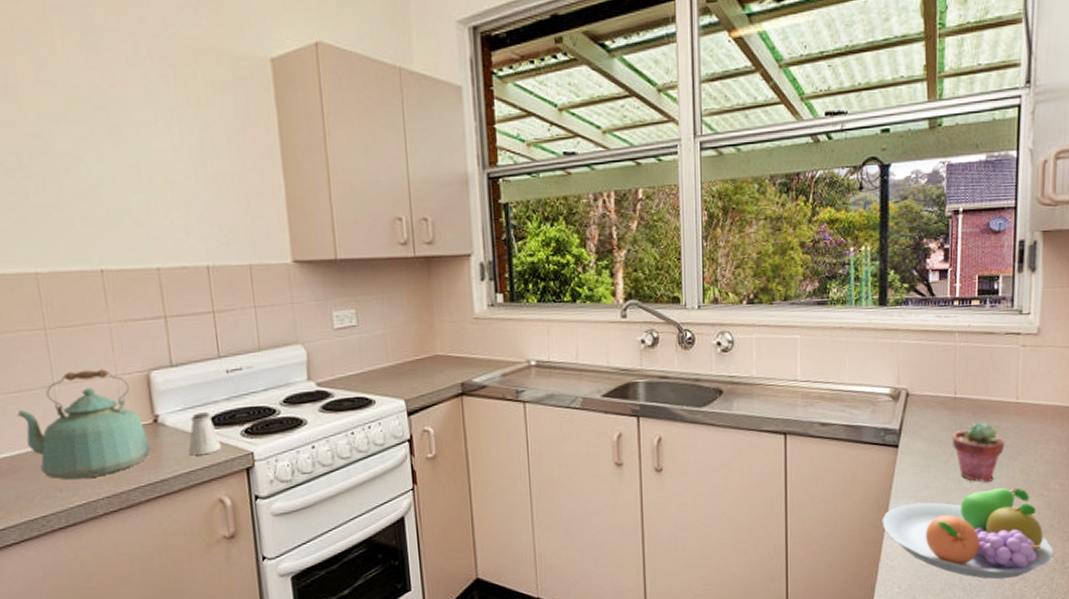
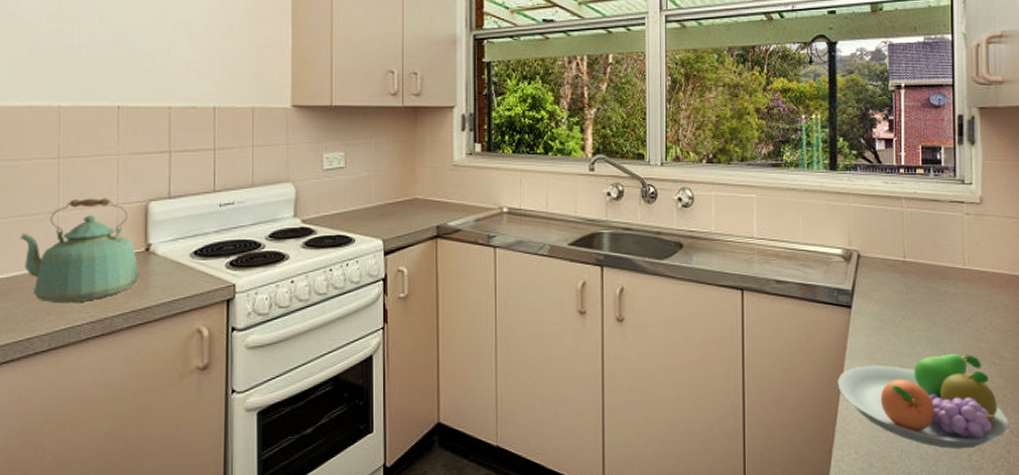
saltshaker: present [188,412,222,456] -> none [175,243,206,285]
potted succulent: present [952,421,1005,483] -> none [903,286,955,348]

